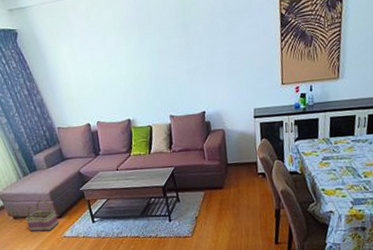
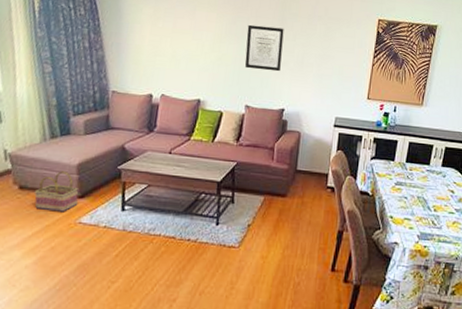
wall art: none [154,34,194,82] -> present [245,24,284,72]

